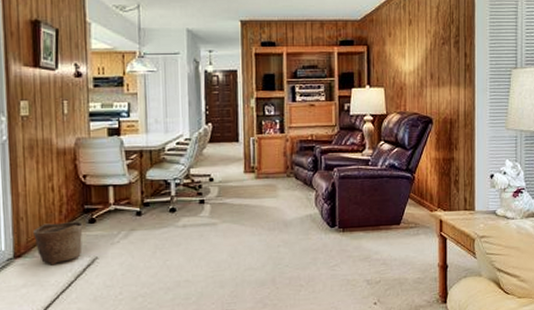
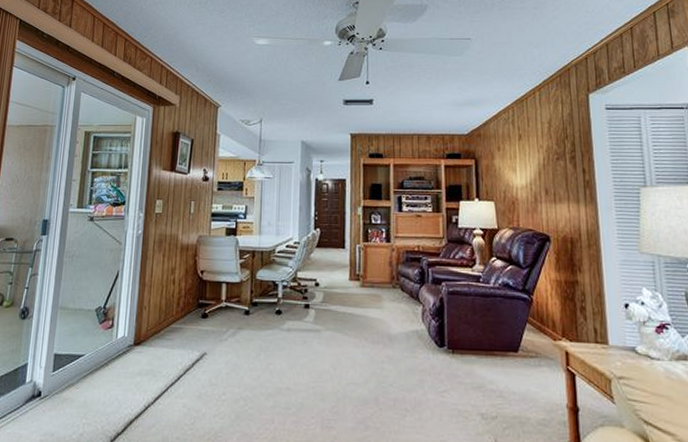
basket: present [33,221,83,265] -> none [153,314,196,356]

